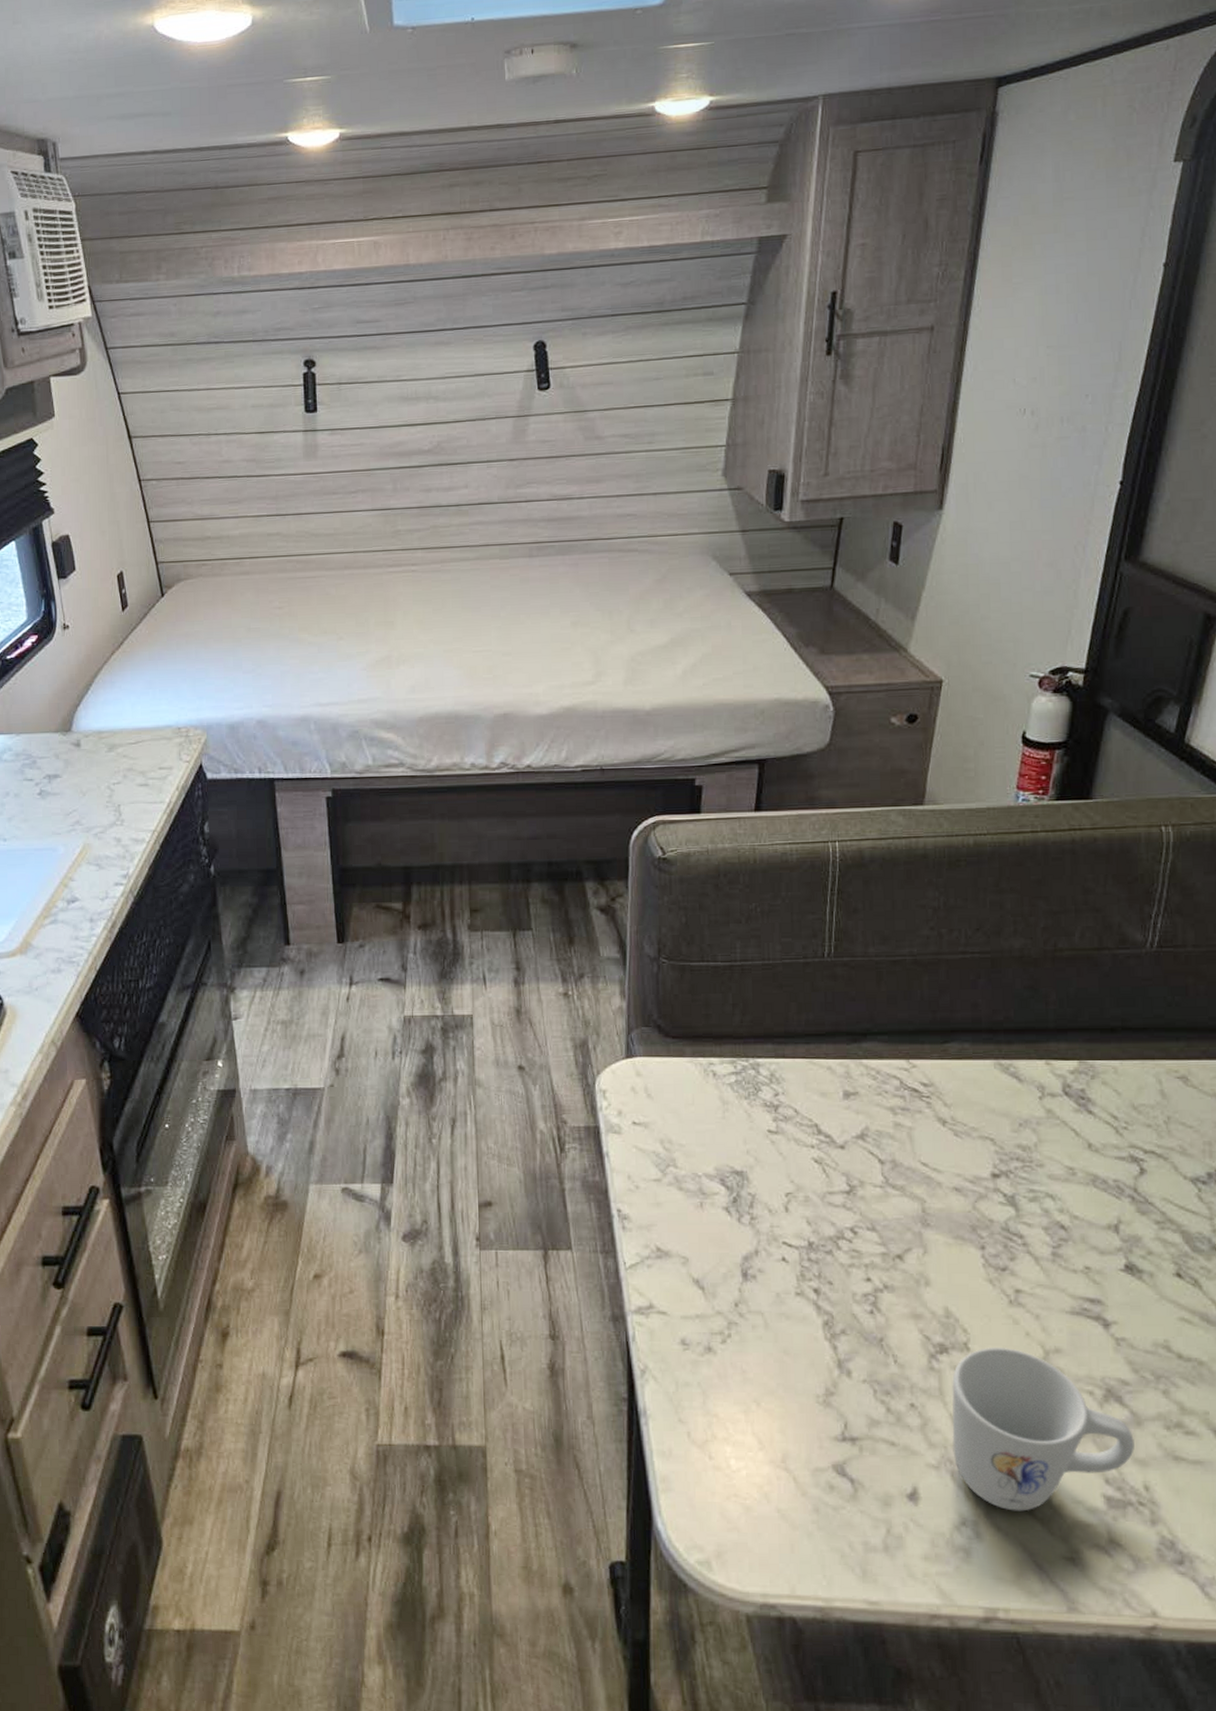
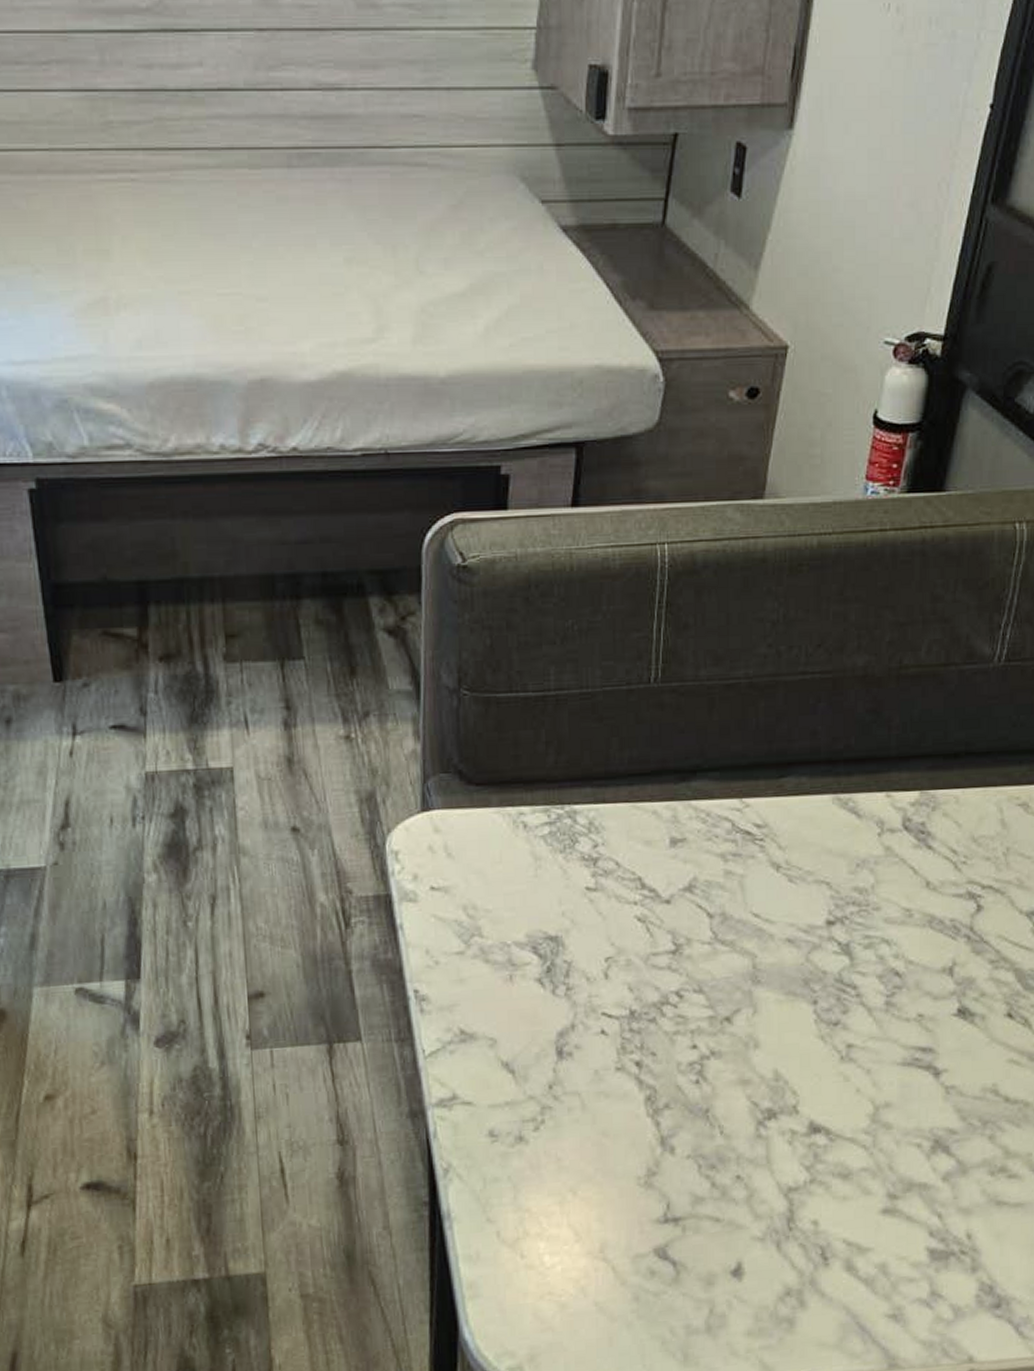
mug: present [952,1348,1134,1512] -> none [779,1107,959,1275]

